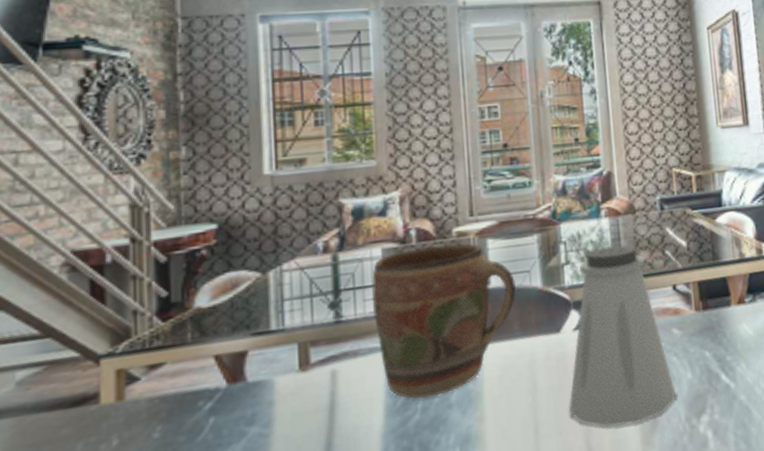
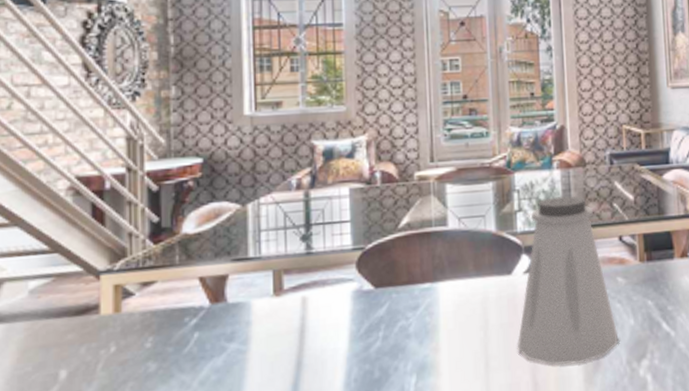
mug: present [372,243,516,399] -> none [340,187,471,328]

